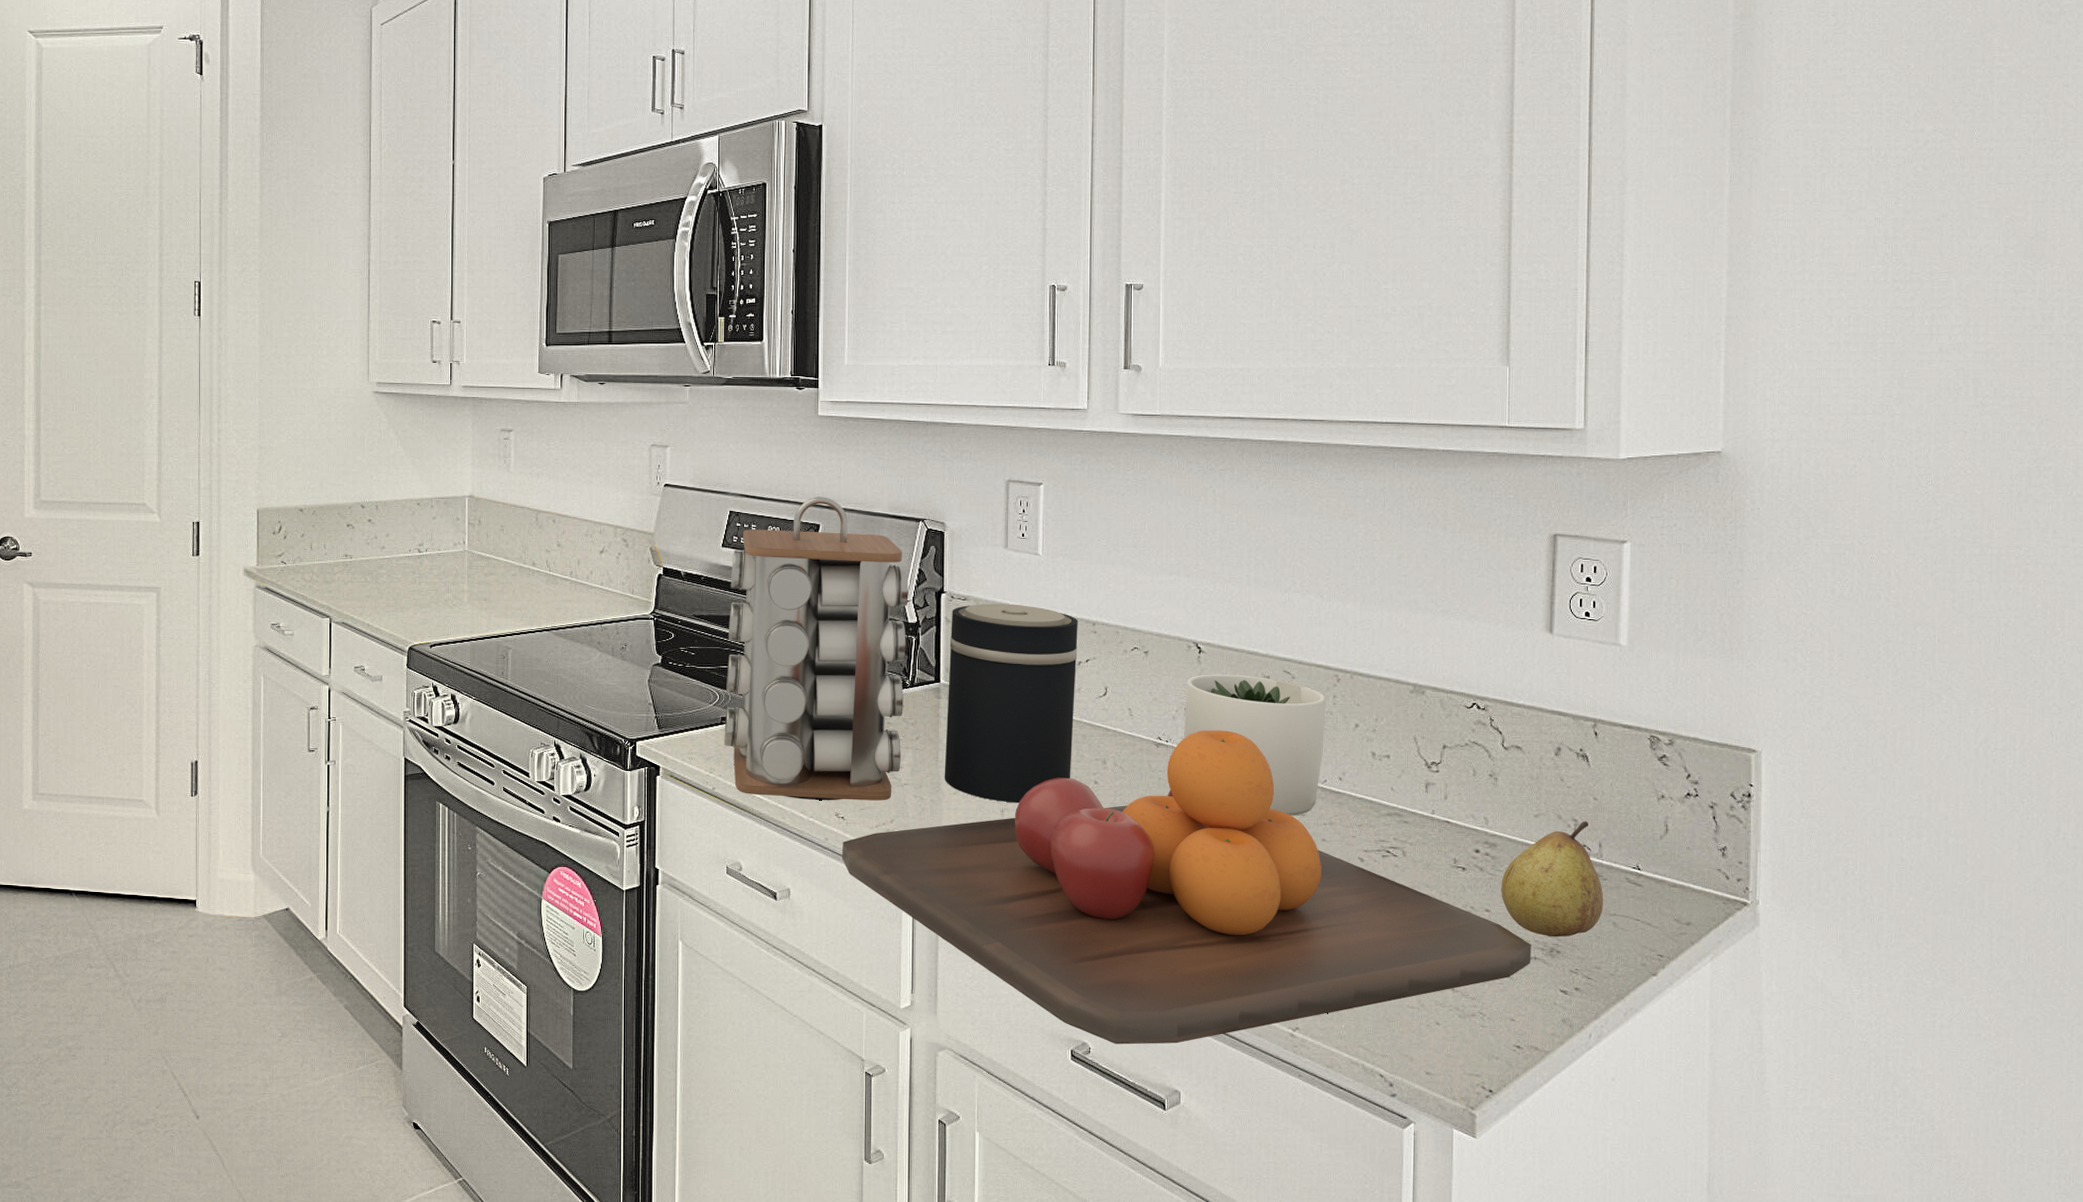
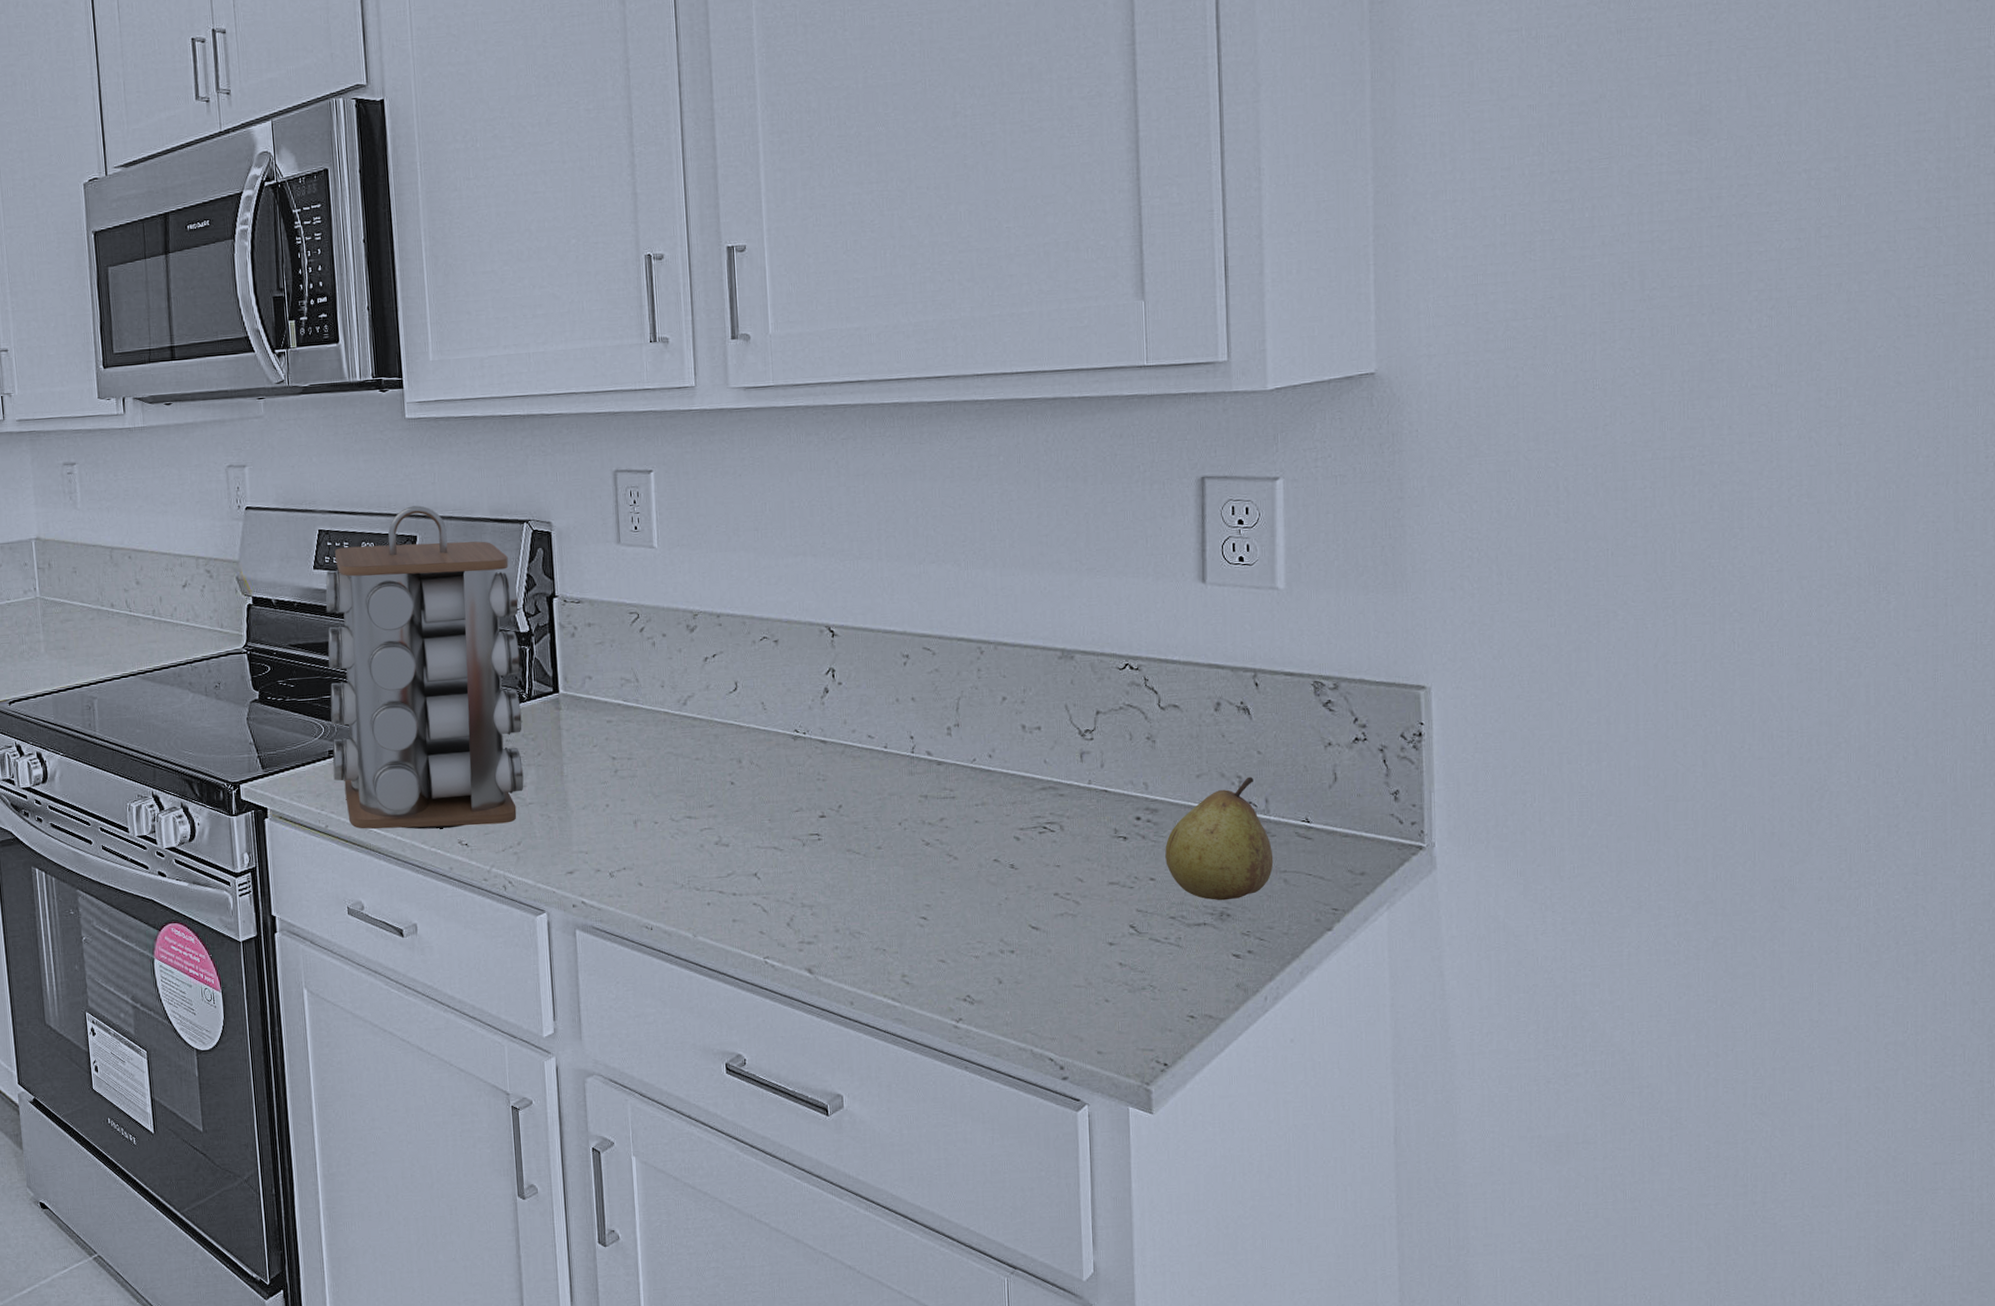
chopping board: present [842,730,1531,1045] -> none [468,716,1201,1053]
cylinder: present [944,603,1078,803] -> none [566,602,705,813]
planter: present [1184,674,1326,816] -> none [820,656,971,799]

